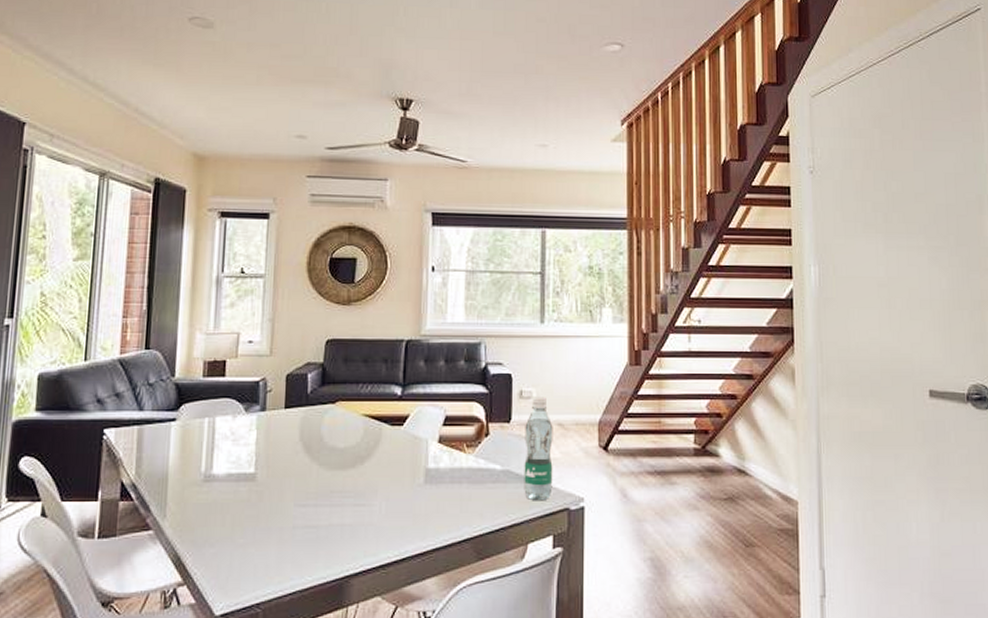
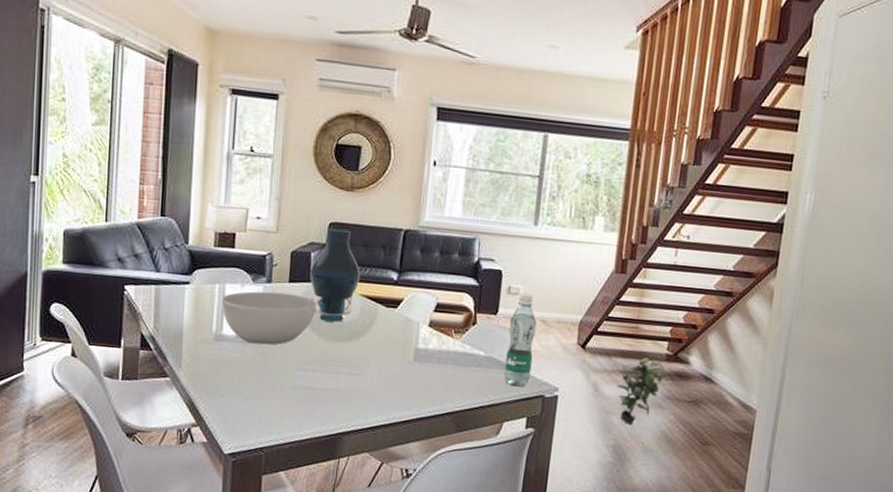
bowl: none [211,420,316,481] -> present [221,291,317,345]
vase: none [307,346,362,448] -> present [310,228,361,322]
potted plant: none [646,454,695,532] -> present [617,357,665,424]

